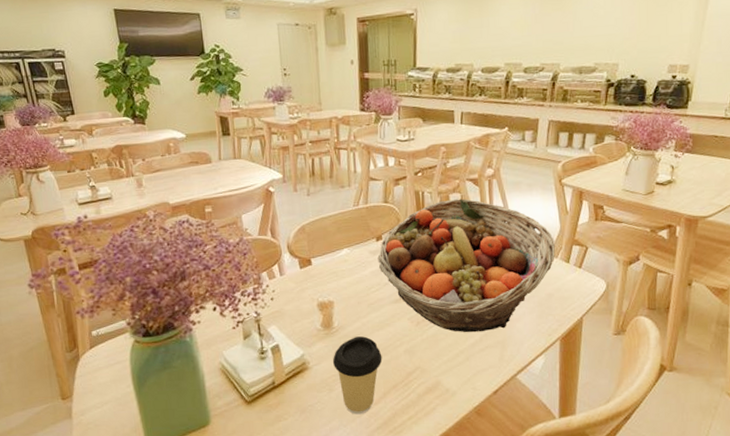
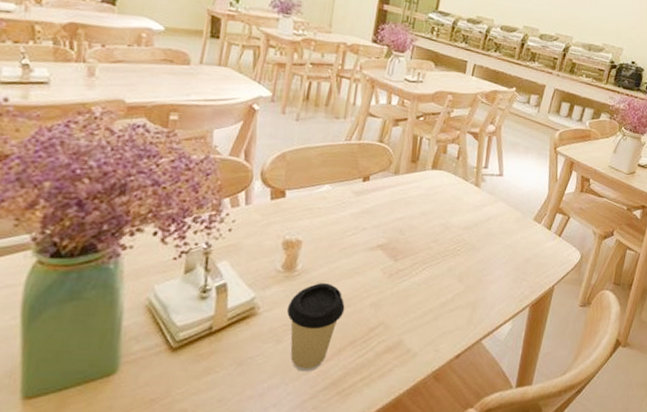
fruit basket: present [377,198,555,333] -> none [360,149,541,291]

